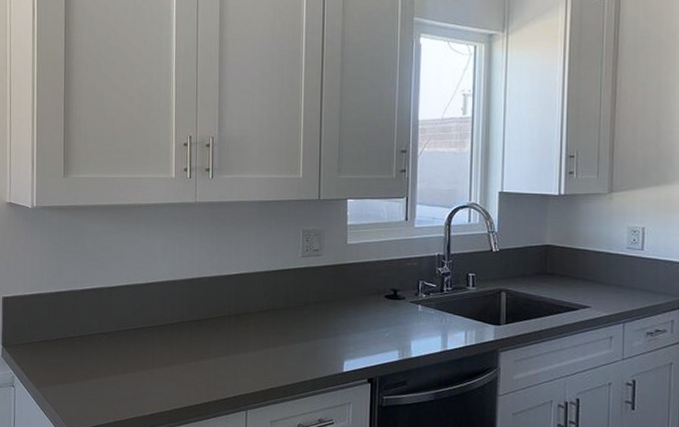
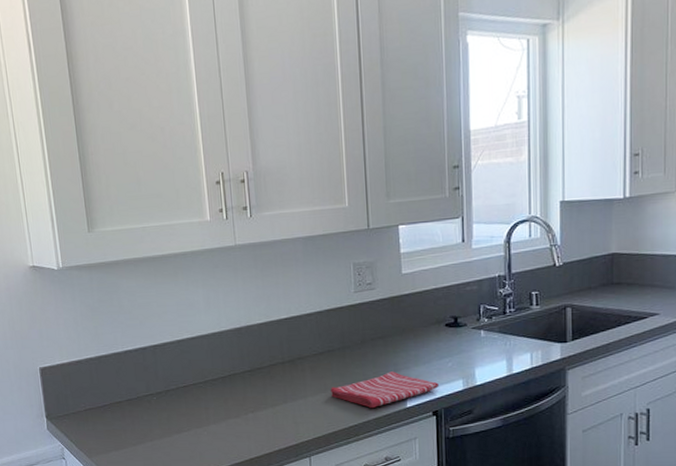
dish towel: none [271,335,375,369] -> present [330,371,438,408]

